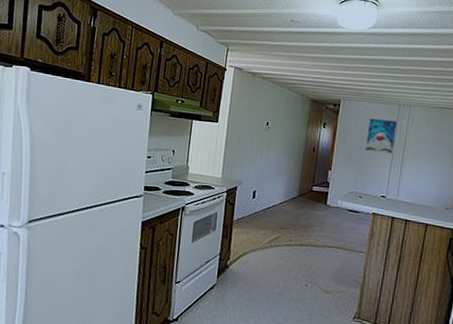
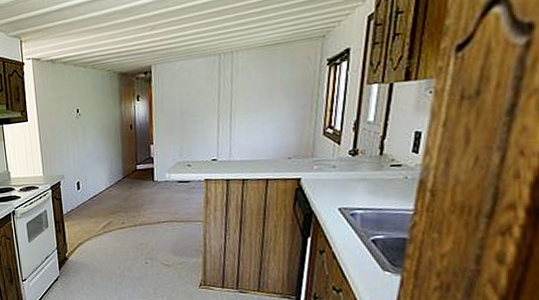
wall art: present [366,119,398,154] -> none [186,74,220,116]

